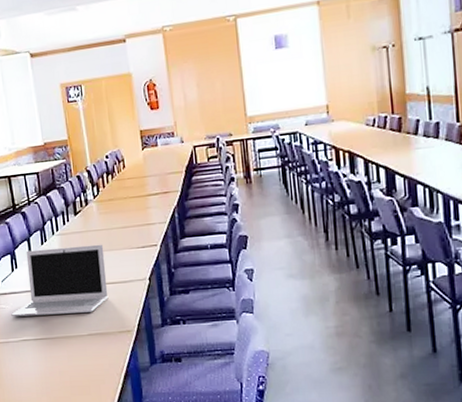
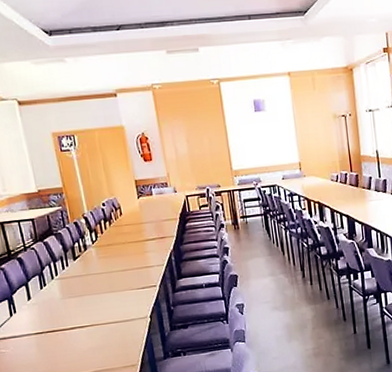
laptop: present [11,244,109,317] -> none [12,286,112,361]

